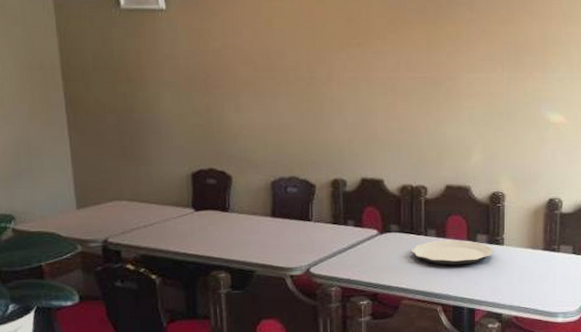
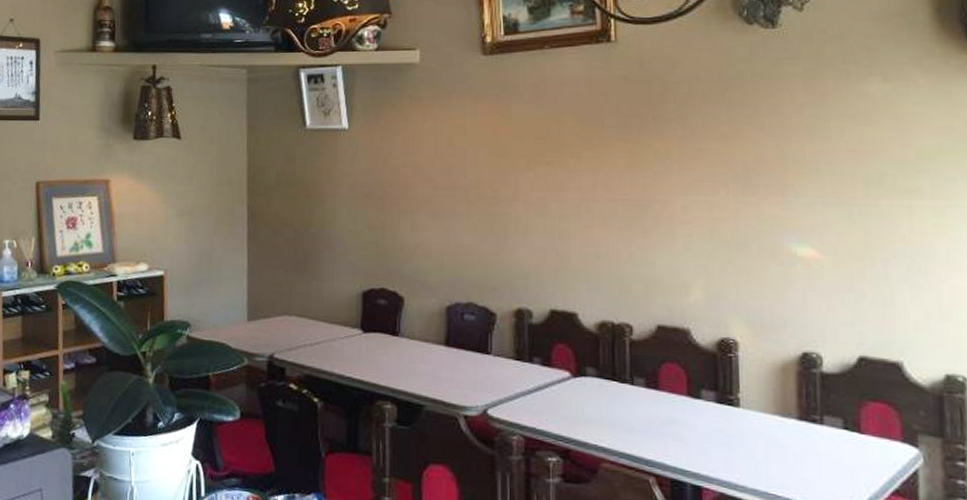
plate: present [410,240,494,265] -> none [612,392,726,427]

